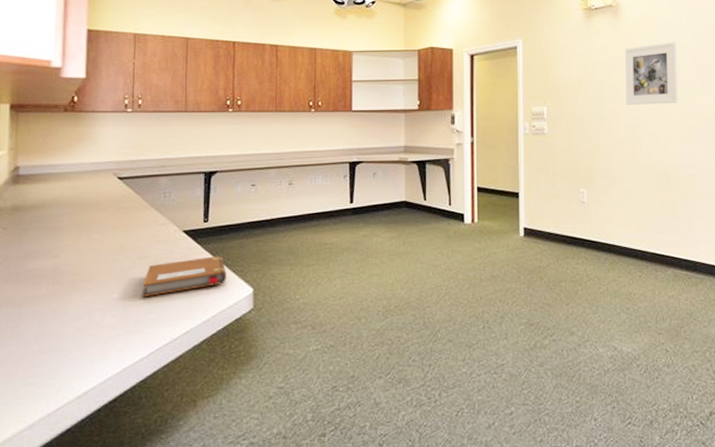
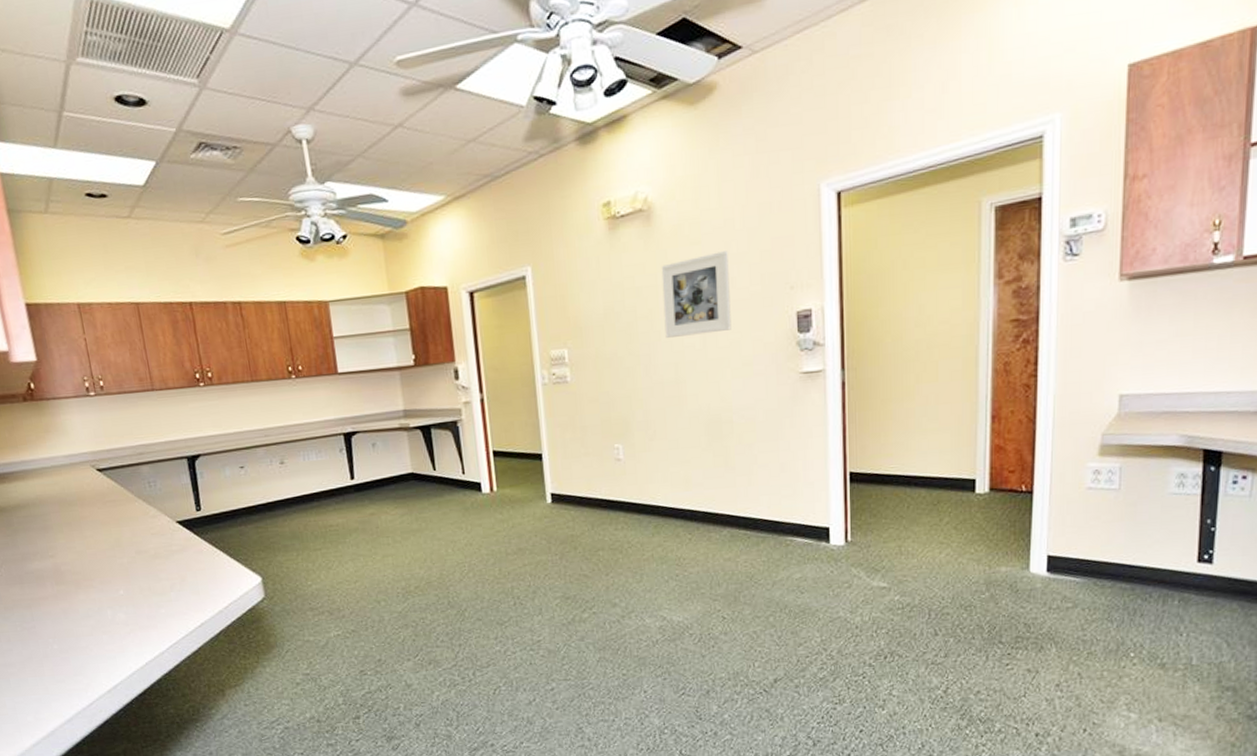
notebook: present [142,256,226,298] -> none [146,545,232,593]

